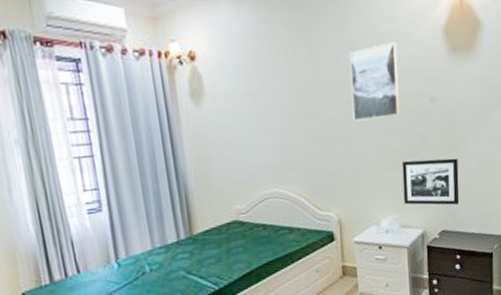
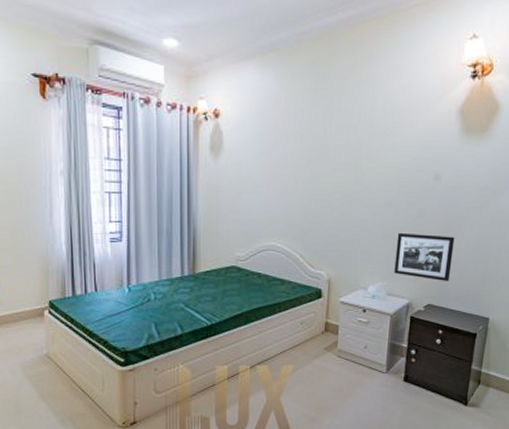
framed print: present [350,42,400,121] -> none [356,117,410,190]

